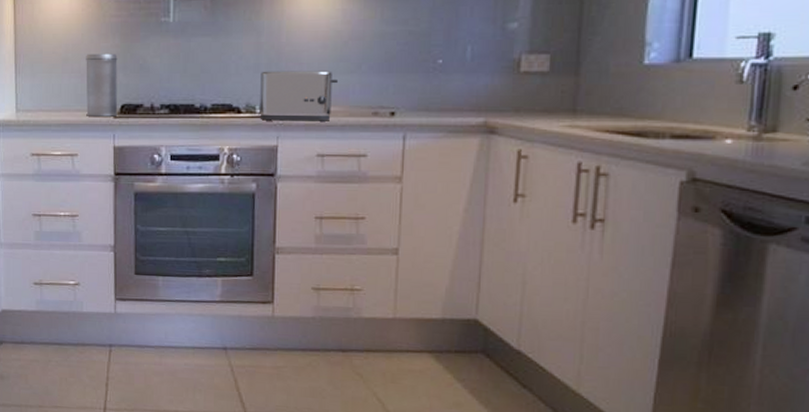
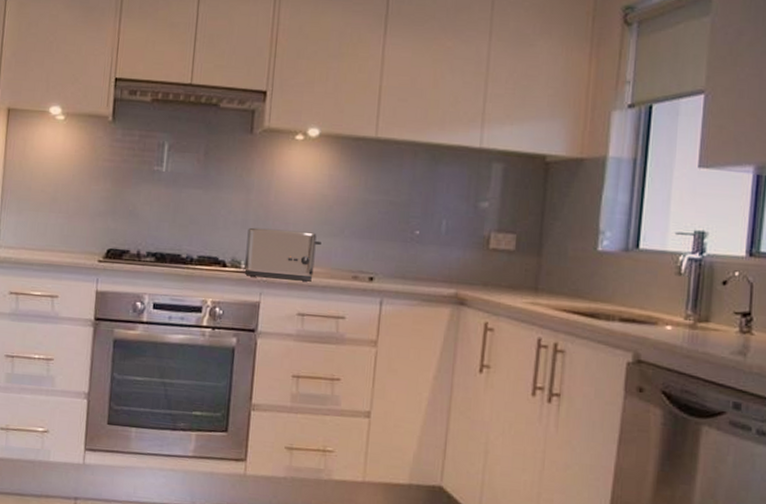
canister: present [86,53,118,118] -> none [70,195,108,261]

